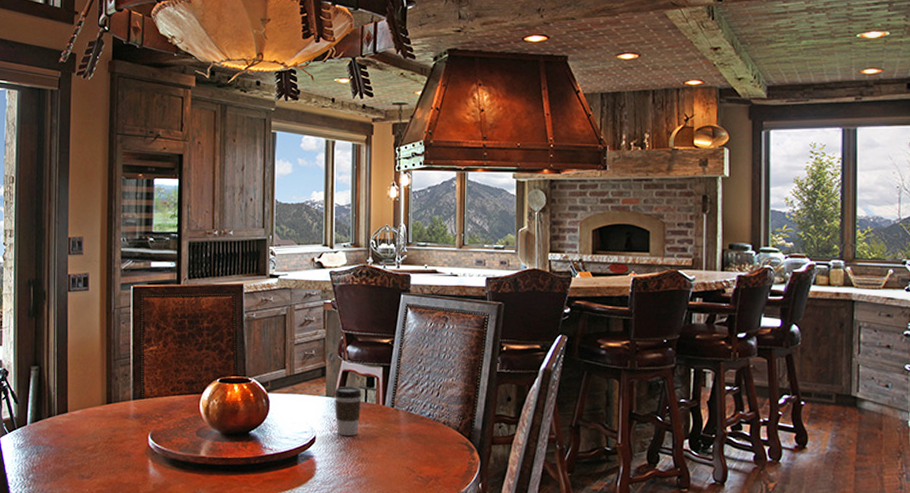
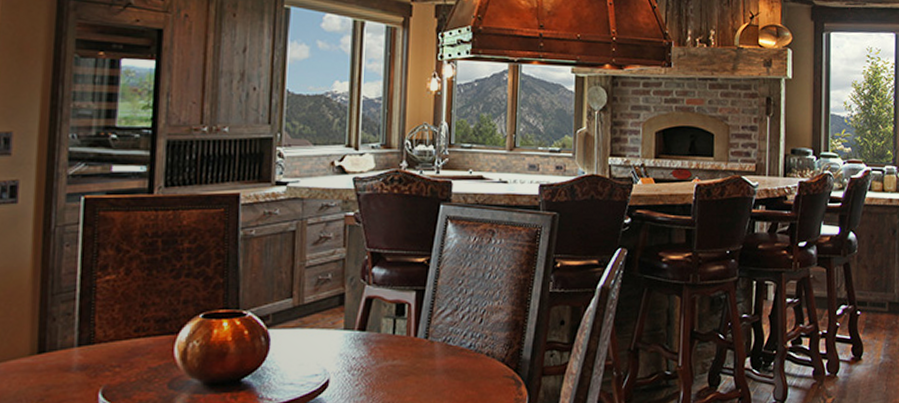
coffee cup: present [334,386,362,437] -> none [354,315,389,377]

